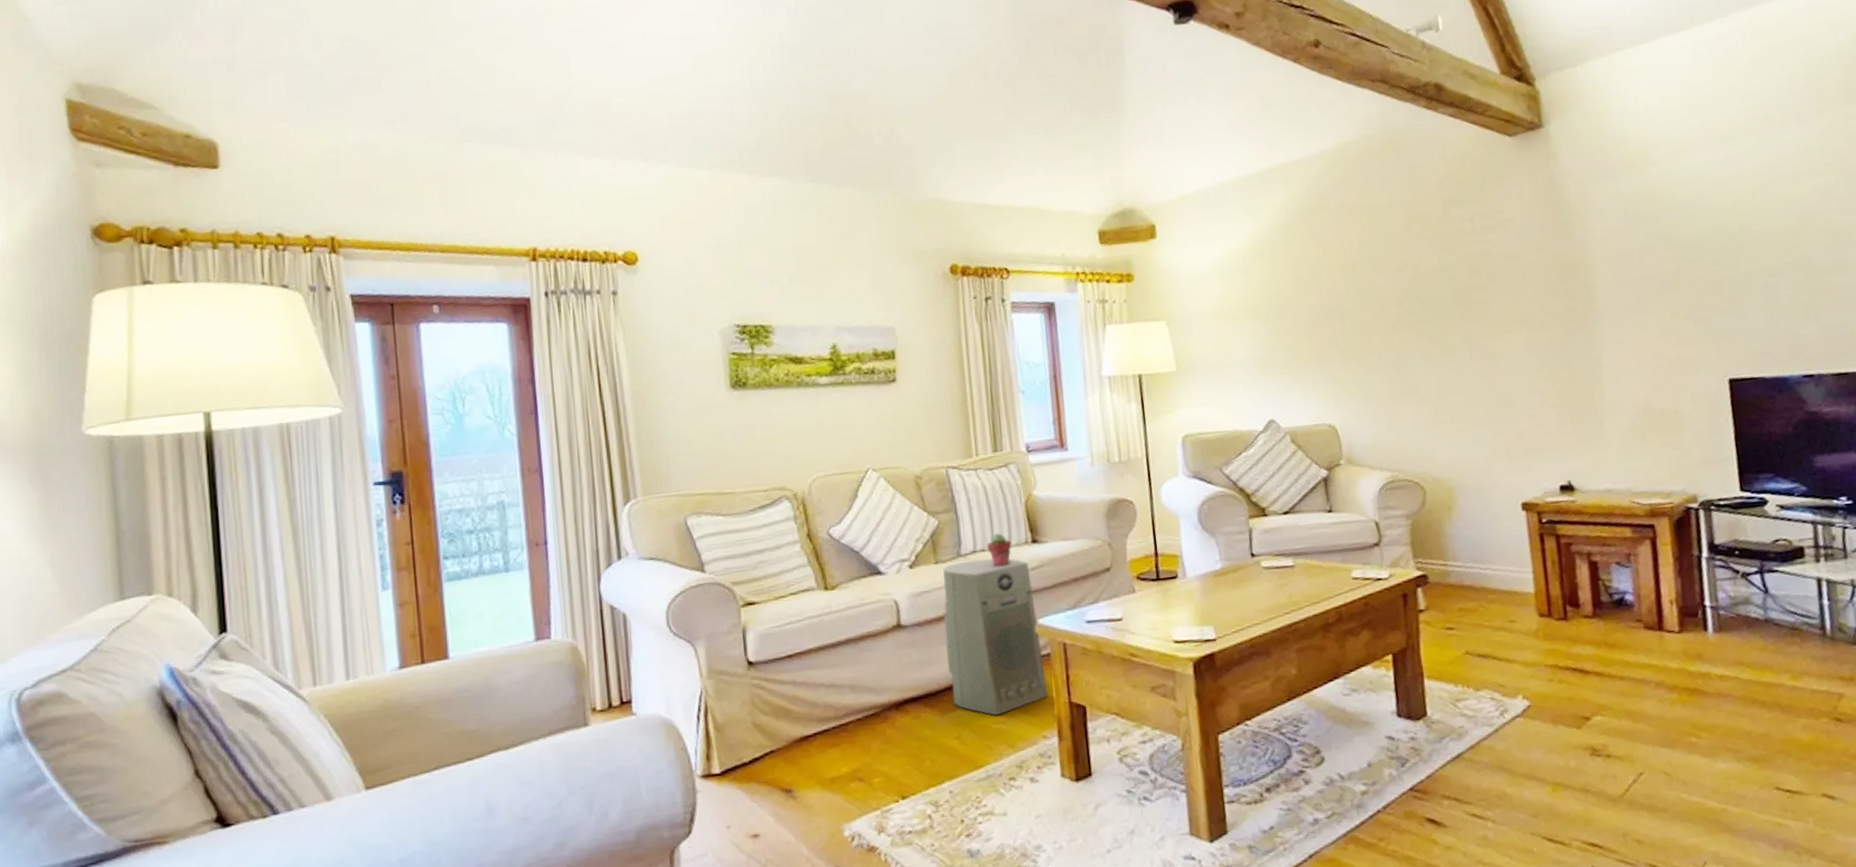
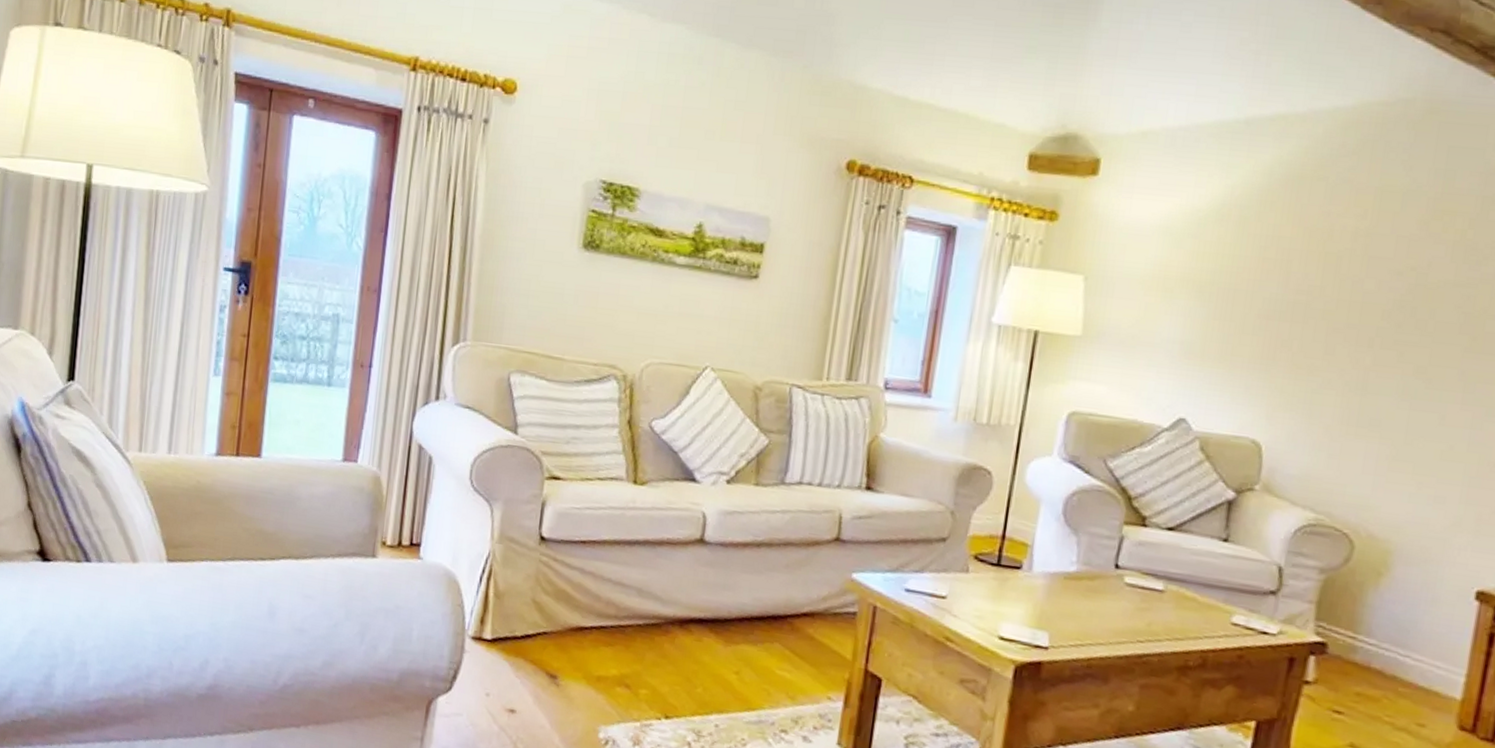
air purifier: present [943,558,1048,716] -> none [740,489,857,662]
potted succulent: present [986,532,1012,567] -> none [814,468,843,507]

